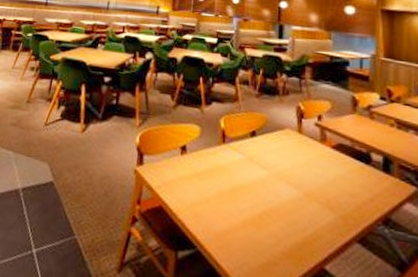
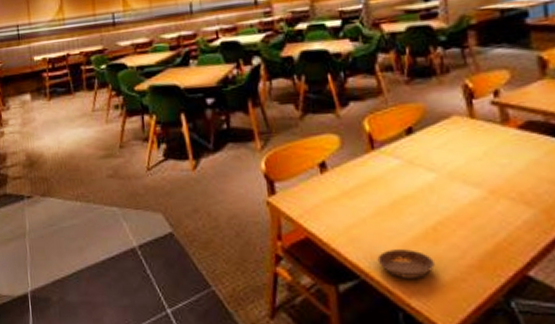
saucer: none [212,228,256,257] -> present [377,249,435,278]

